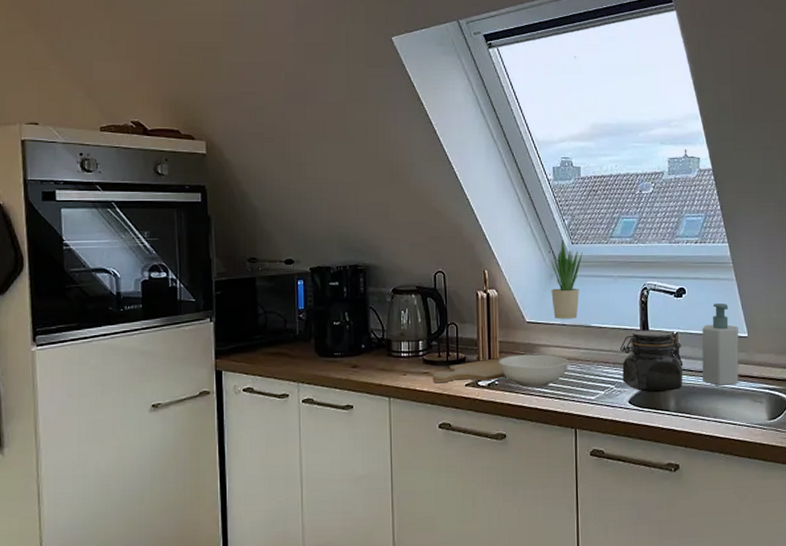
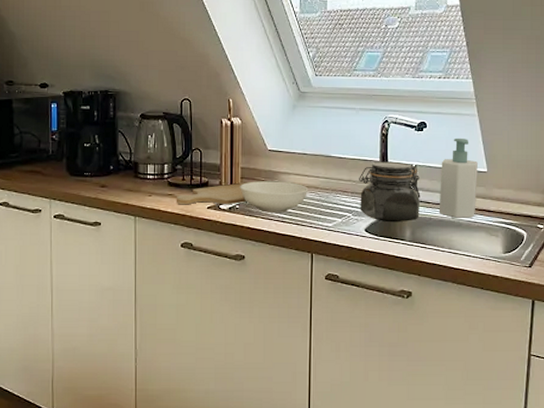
potted plant: present [551,239,583,319] -> none [293,71,326,149]

